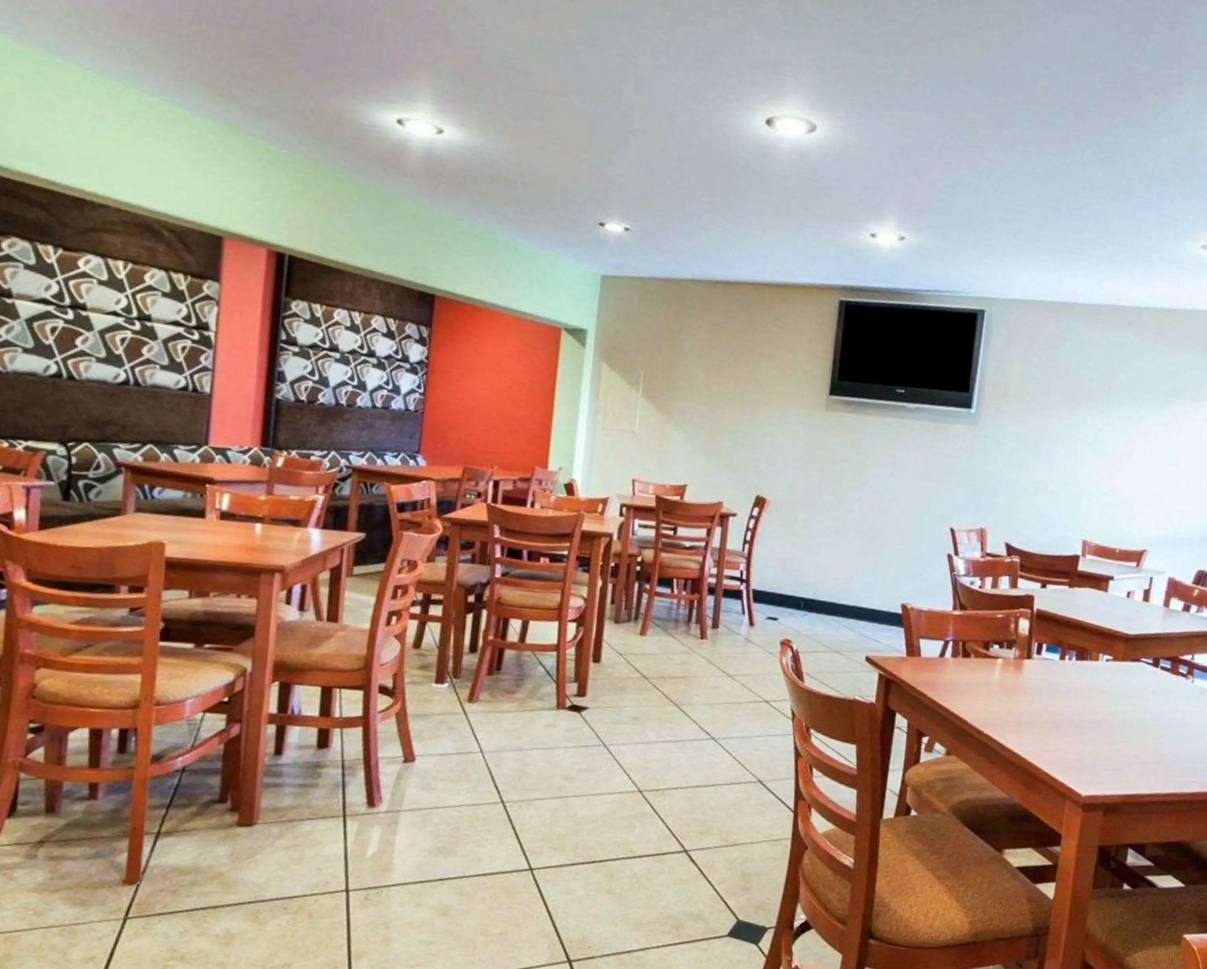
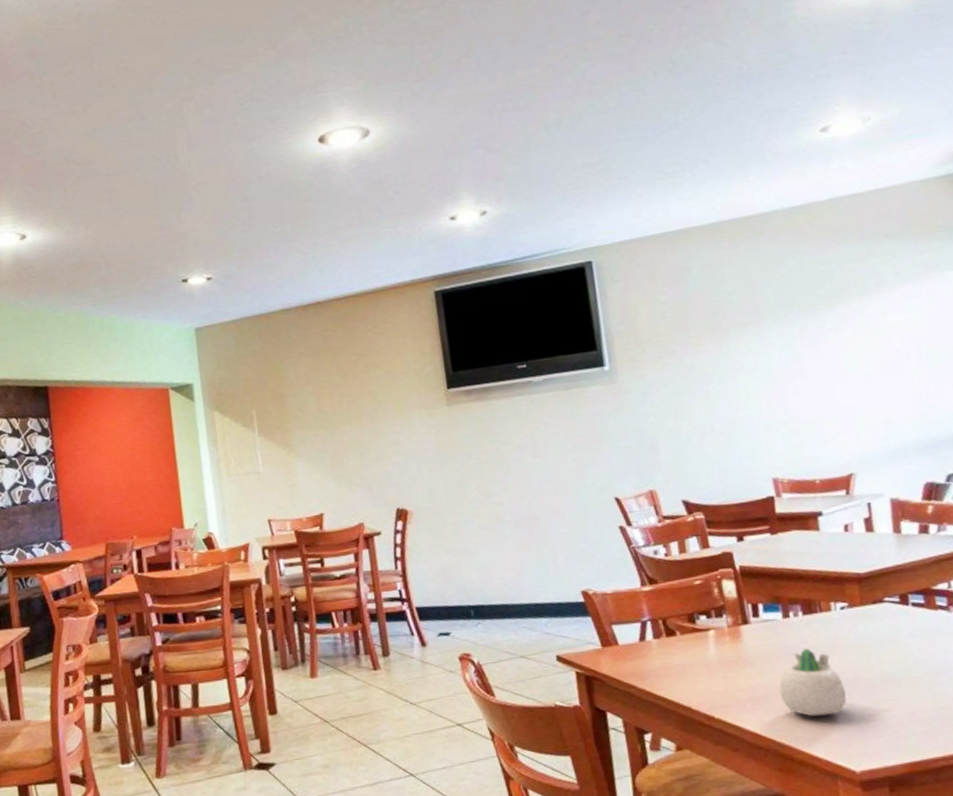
succulent planter: none [1040,688,1092,746] -> present [779,648,847,717]

